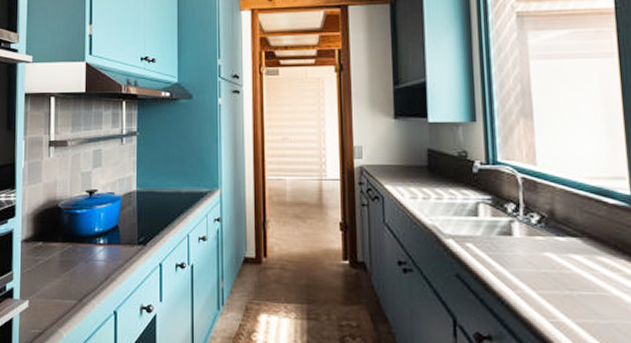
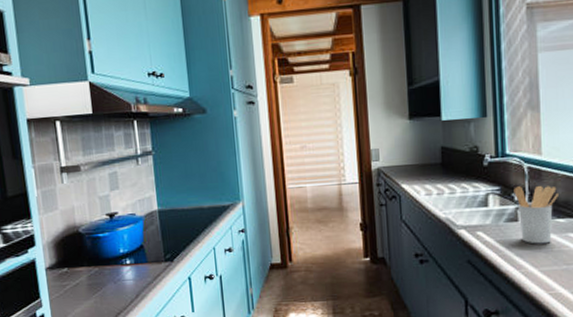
utensil holder: none [506,197,557,264] -> present [514,185,558,244]

